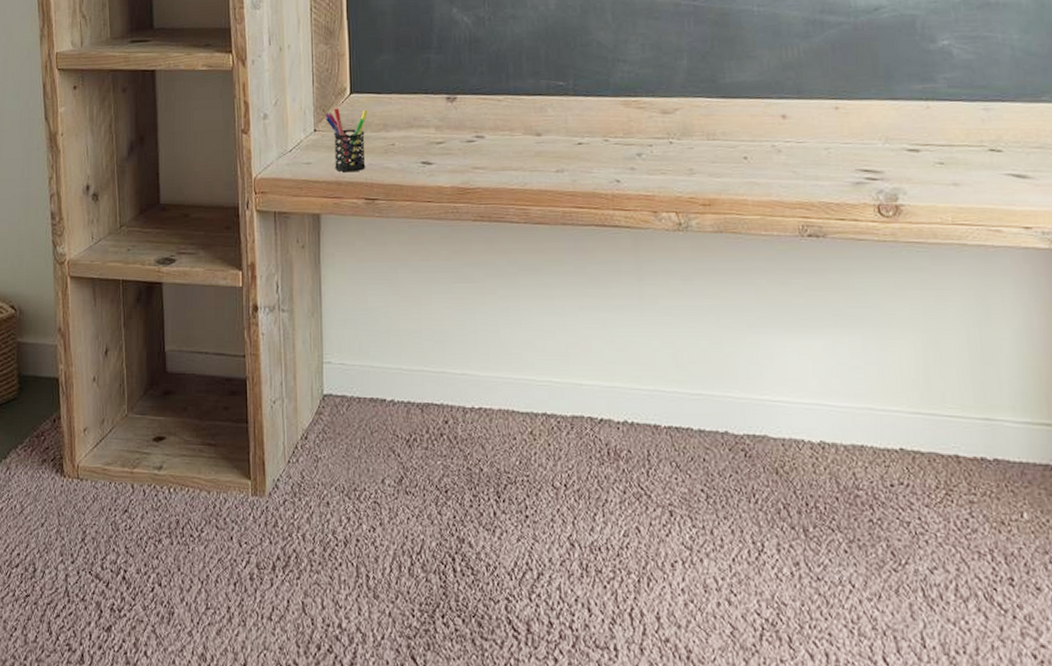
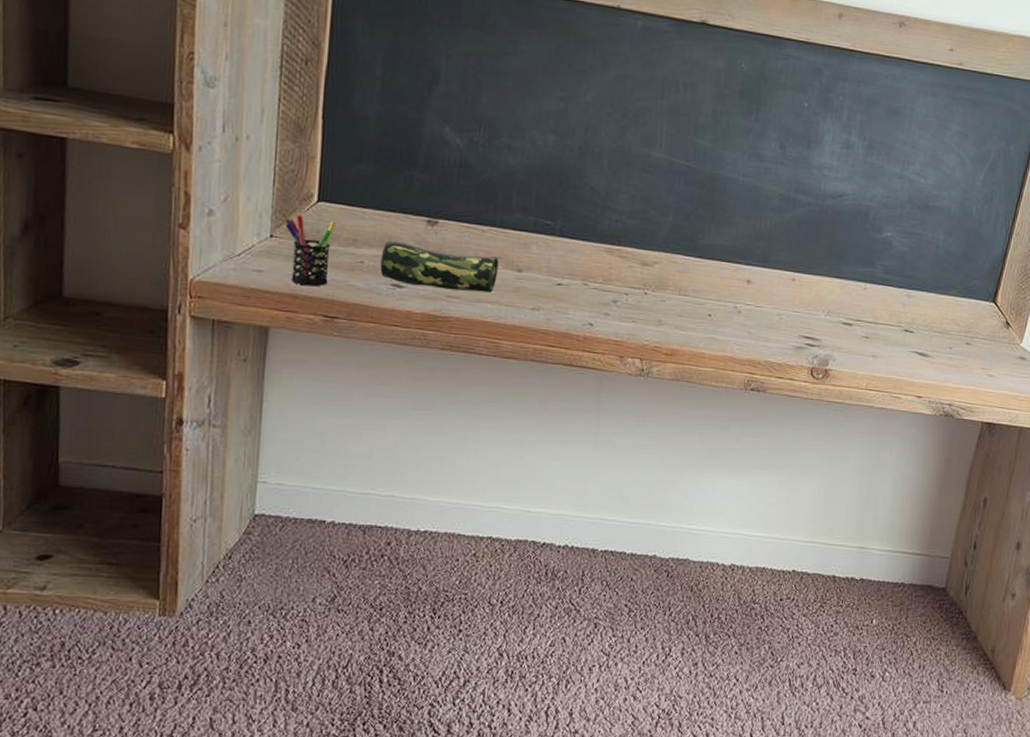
pencil case: none [409,121,521,162] -> present [380,241,503,293]

